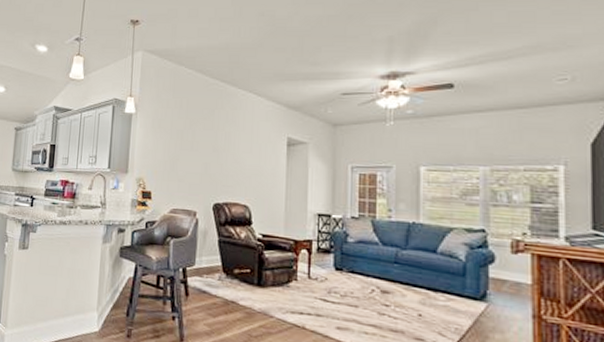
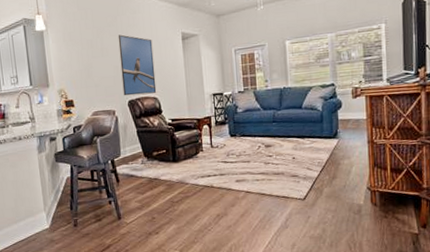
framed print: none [209,129,252,201] -> present [118,34,157,96]

